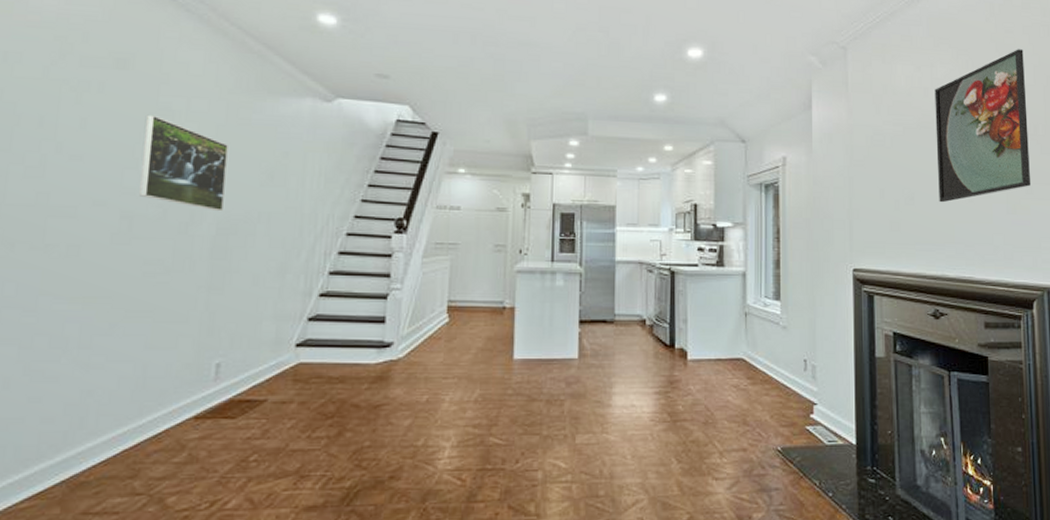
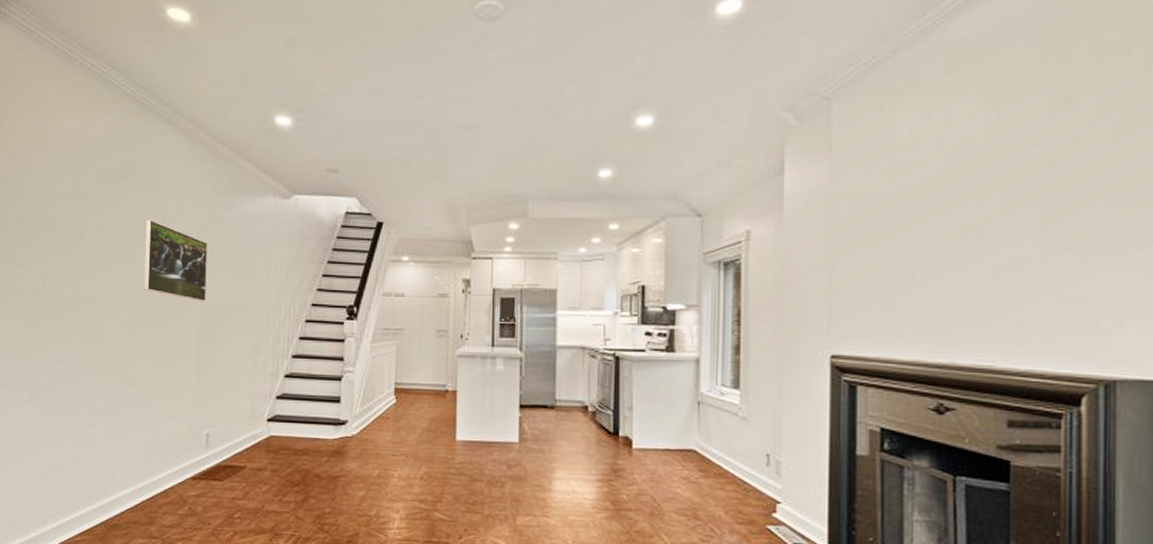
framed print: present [935,49,1032,203] -> none [949,77,1088,277]

